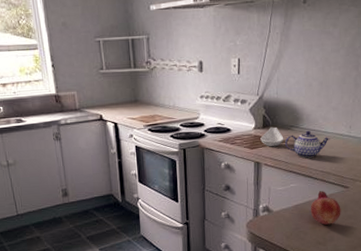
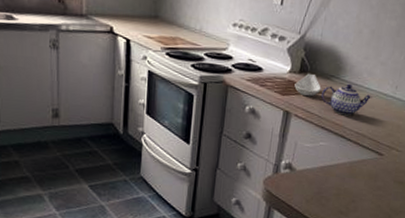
fruit: present [310,191,341,226] -> none [337,154,371,195]

